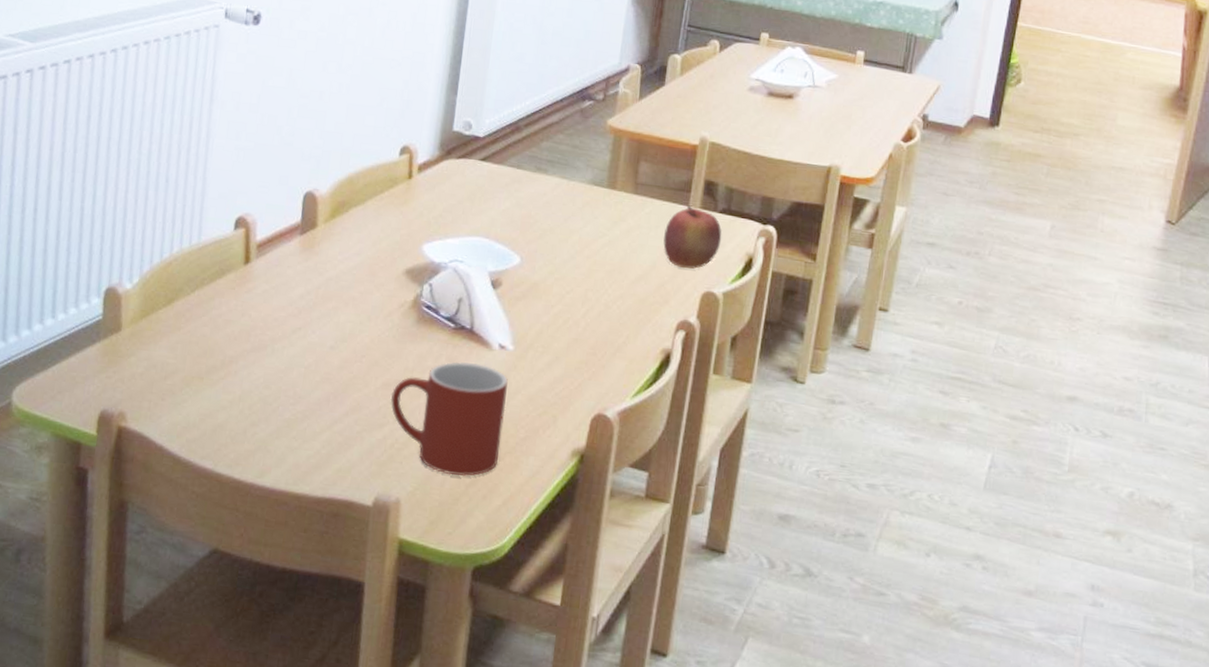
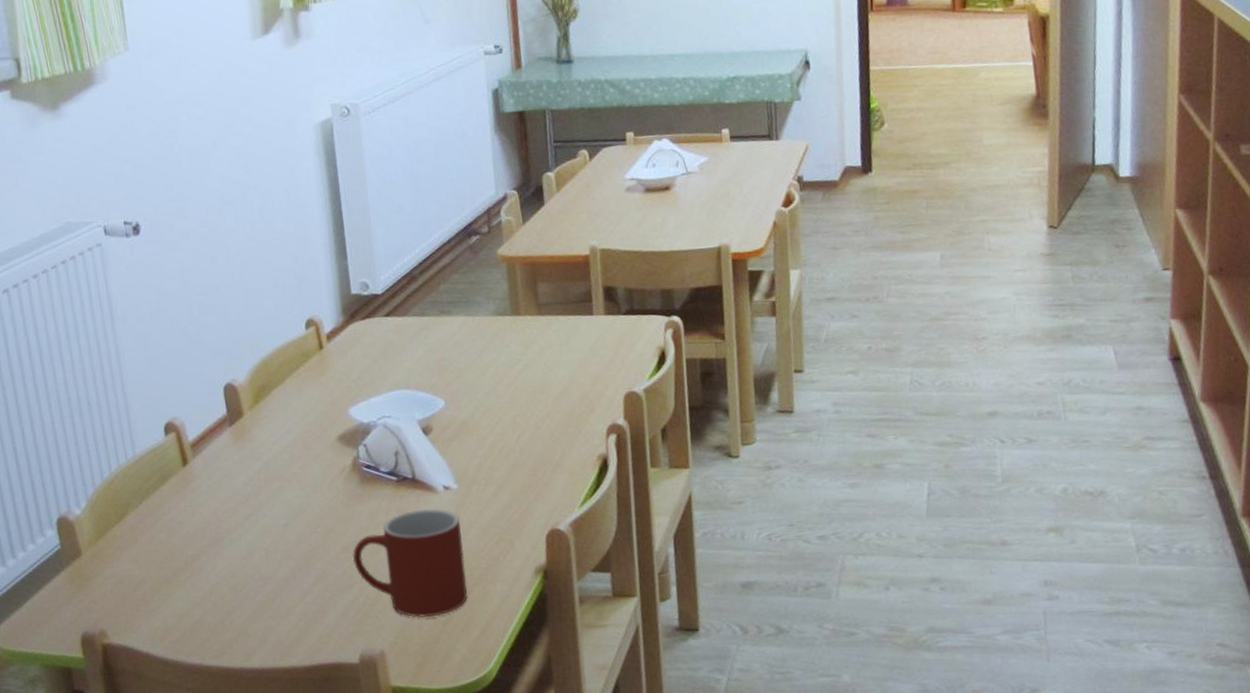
apple: present [663,205,722,270] -> none [575,314,632,376]

